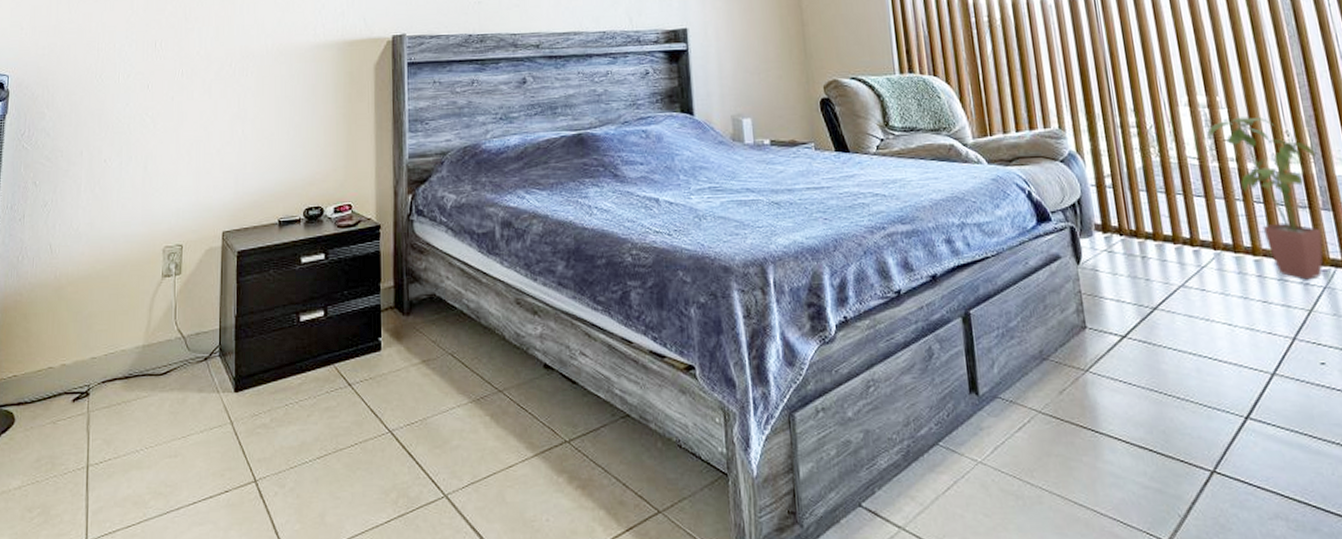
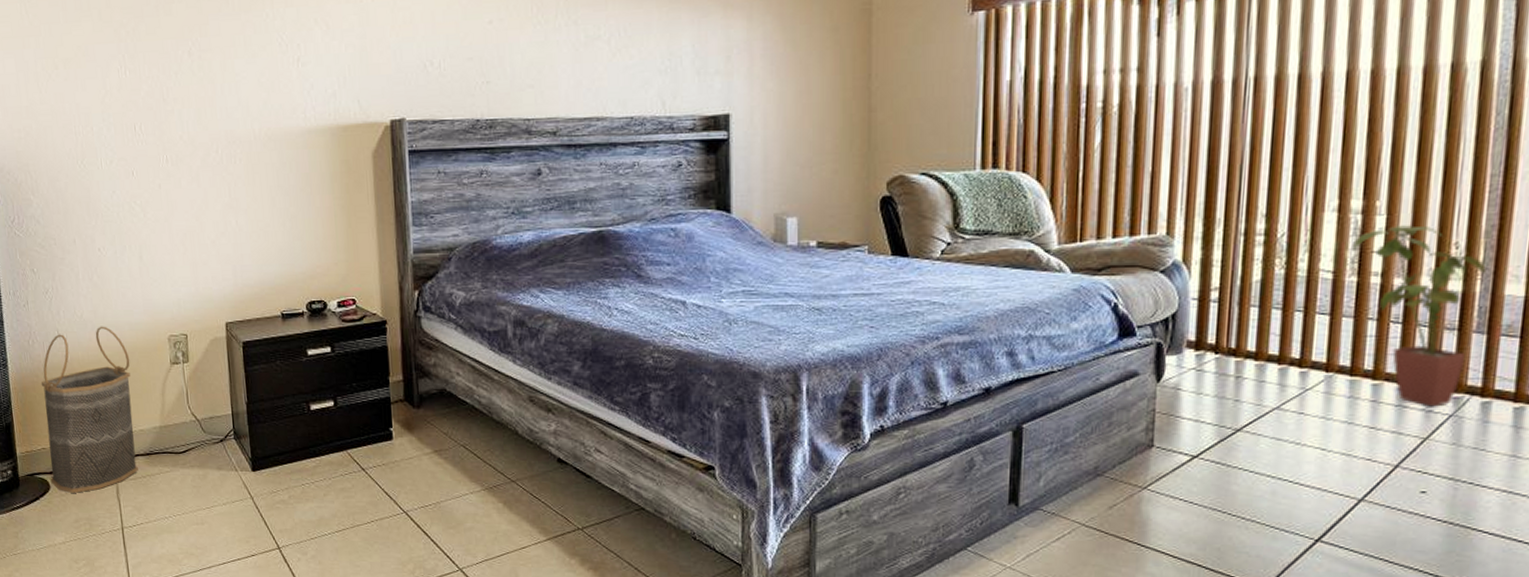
basket: none [16,238,121,427] -> present [41,326,138,493]

